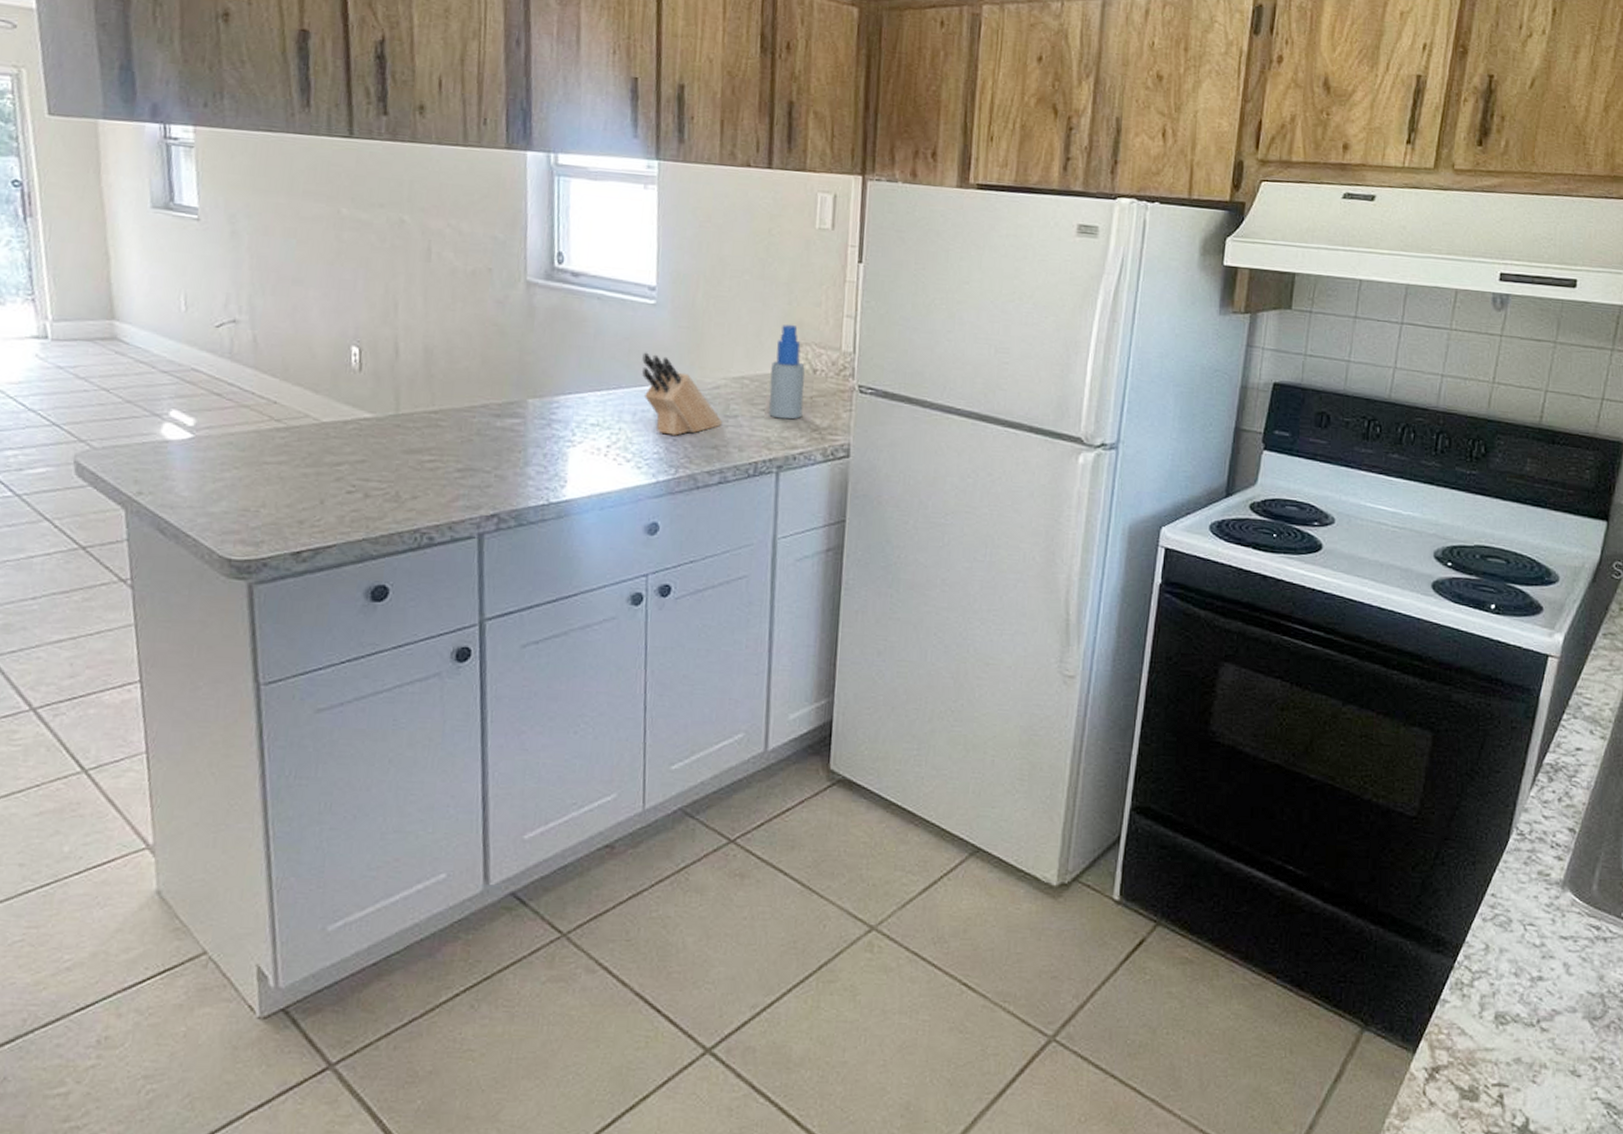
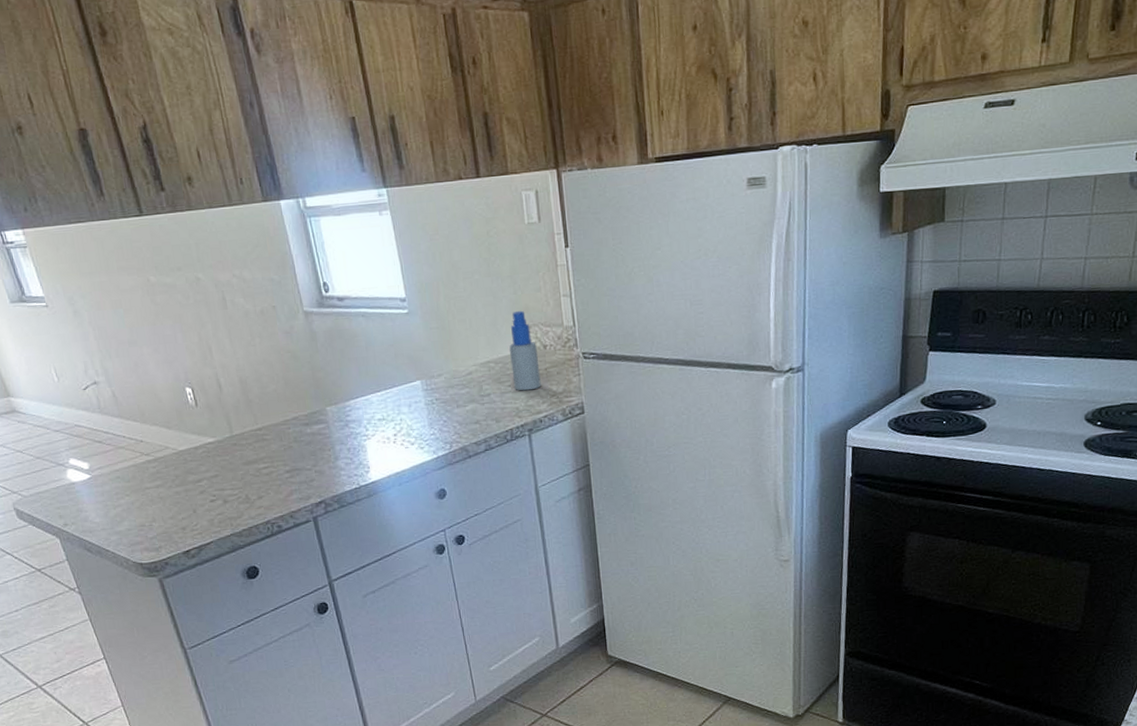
knife block: present [642,352,723,436] -> none [406,354,480,419]

